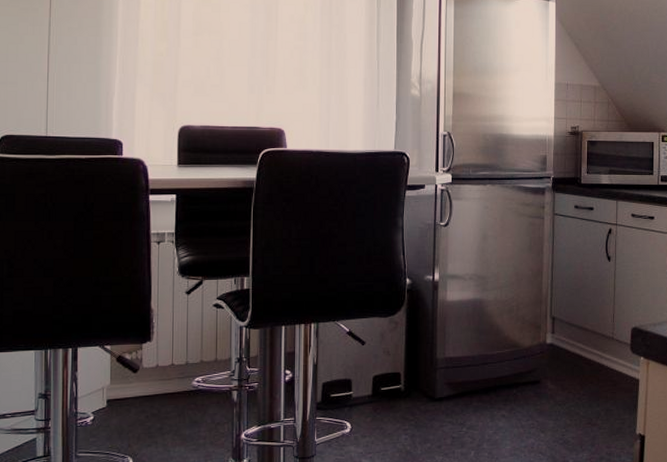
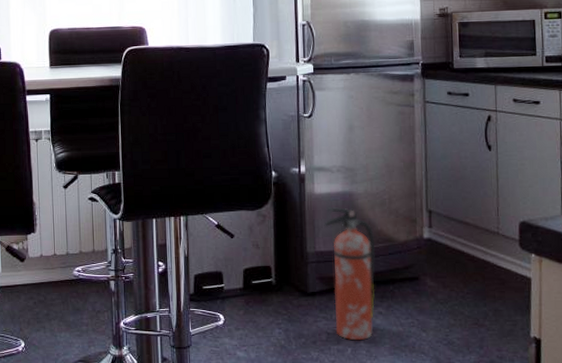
fire extinguisher: none [454,313,502,444] -> present [324,206,376,341]

